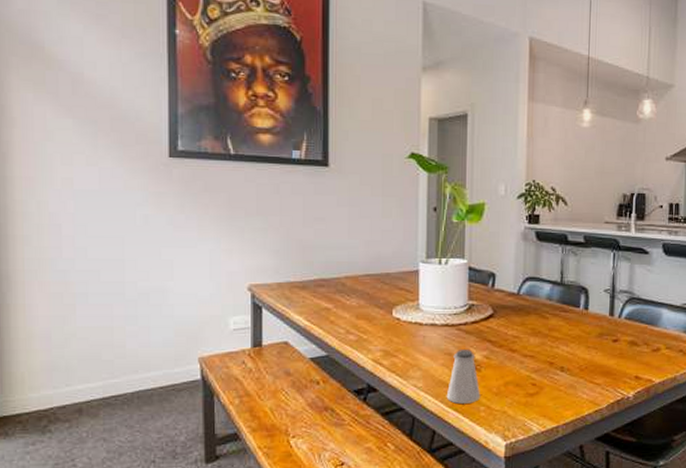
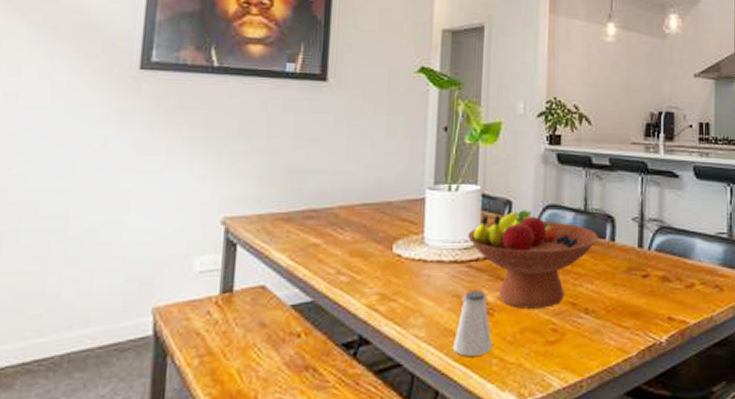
fruit bowl: none [457,281,573,366] -> present [468,210,598,309]

